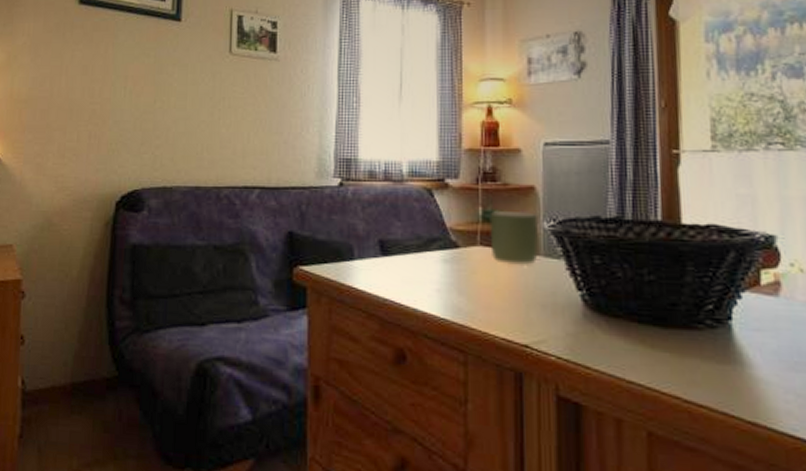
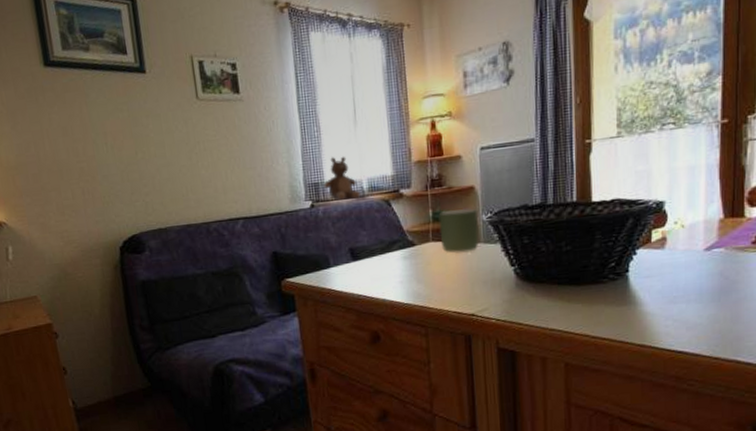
teddy bear: none [357,132,399,184] -> present [323,156,361,201]

